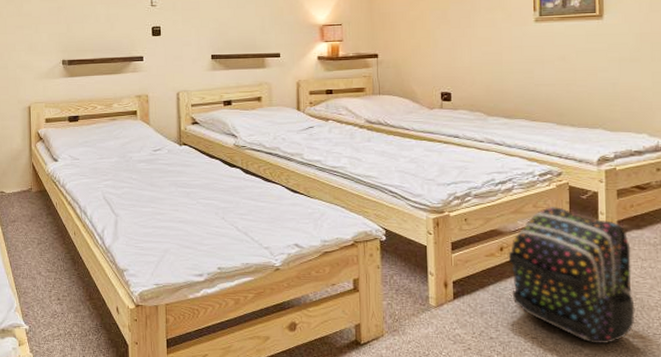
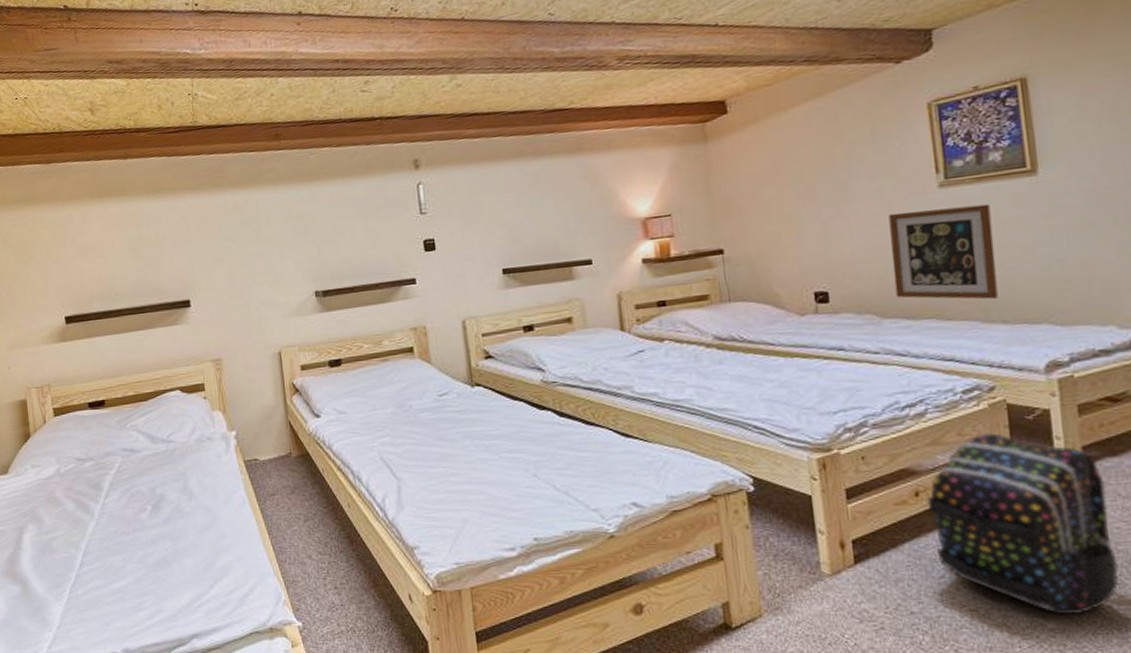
wall art: none [498,37,570,108] -> present [888,204,998,300]

